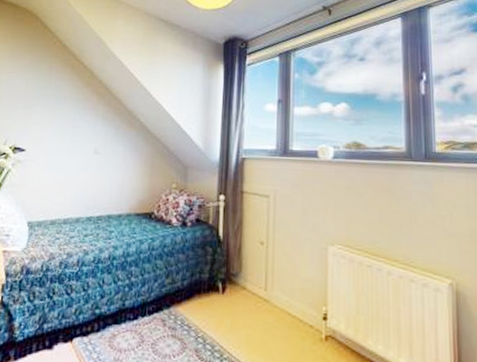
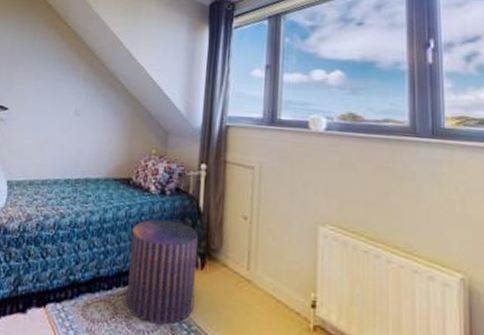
pouf: none [152,249,219,348] -> present [126,219,198,325]

